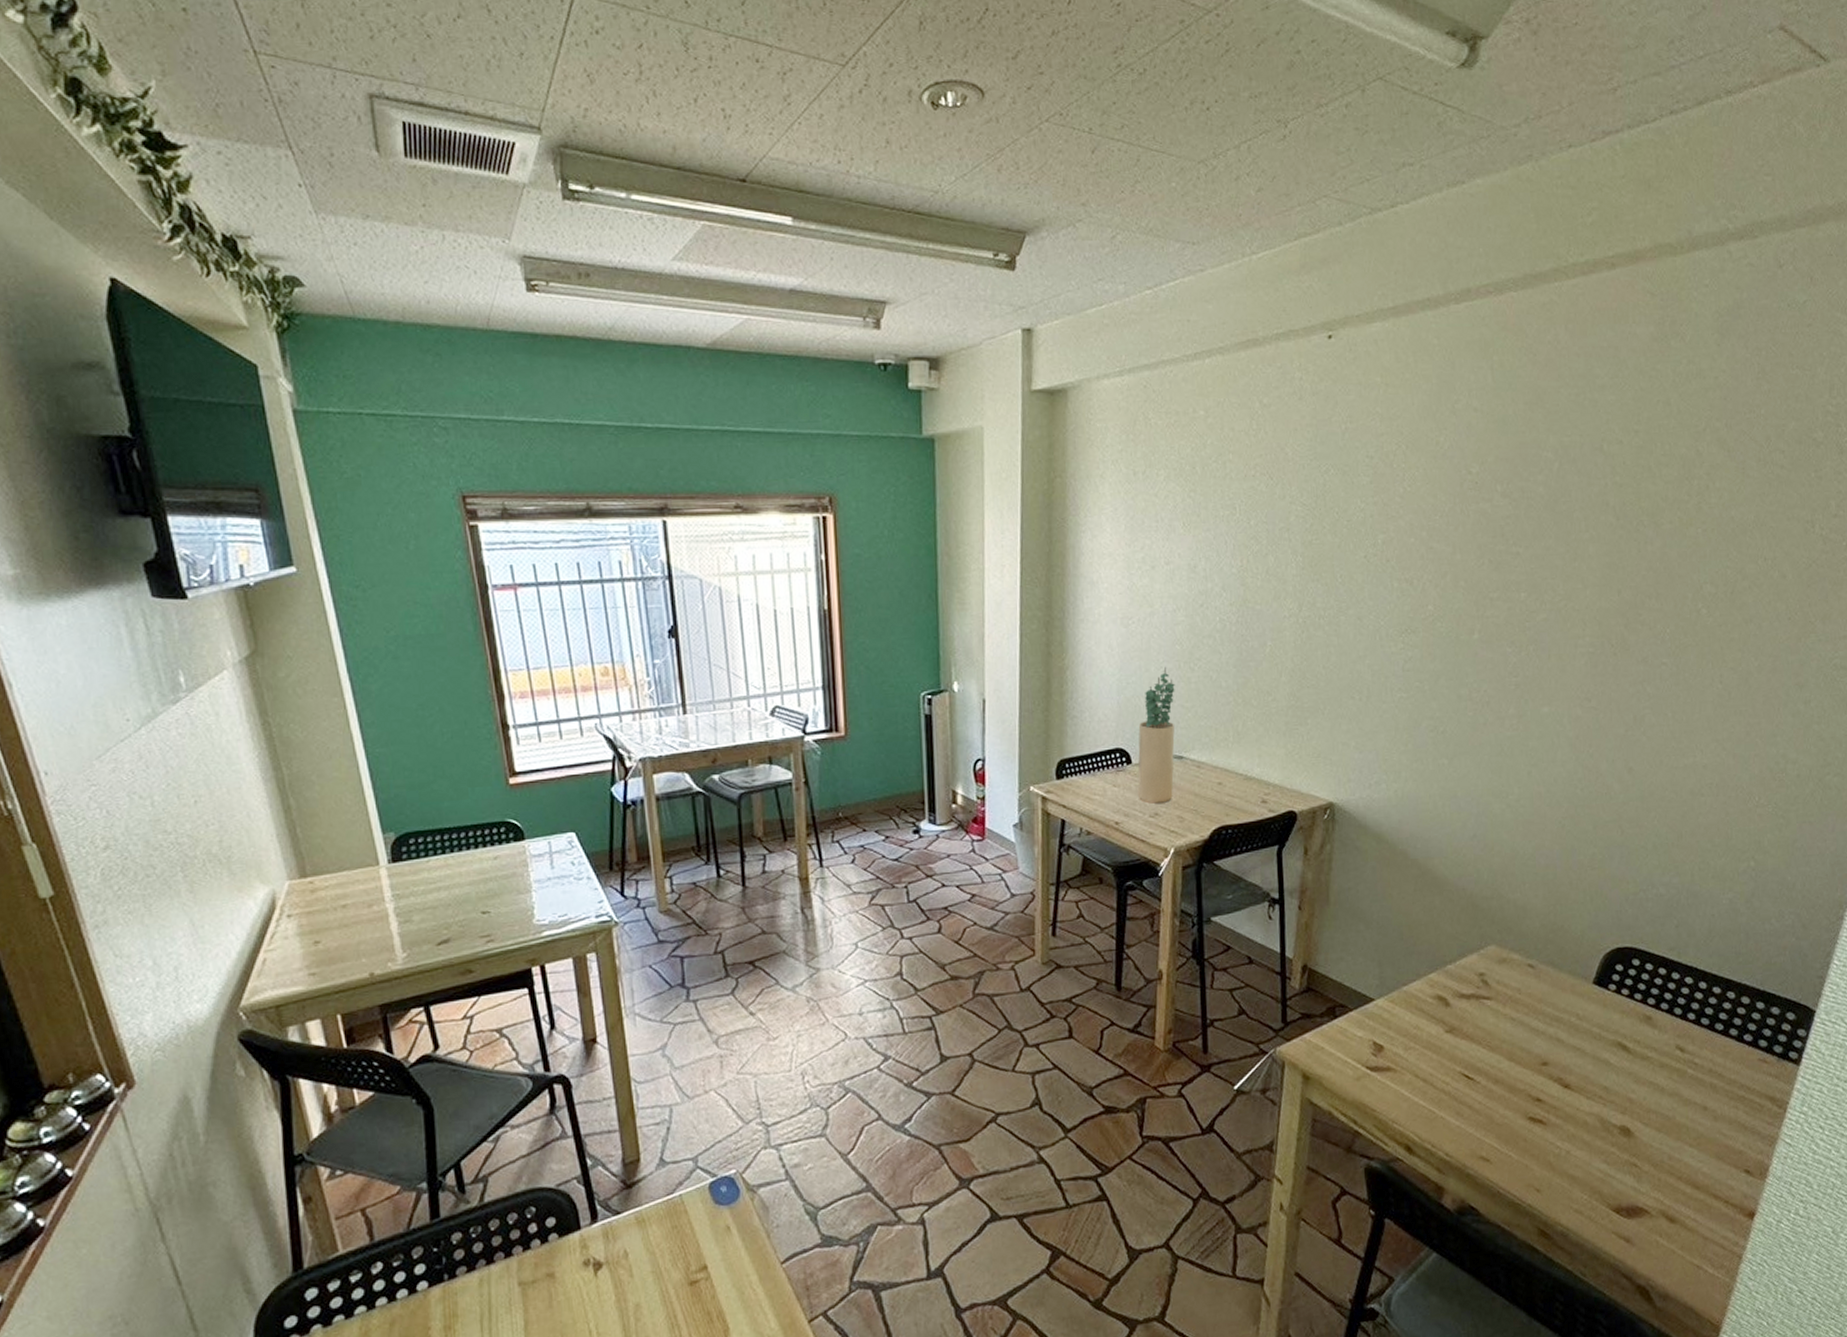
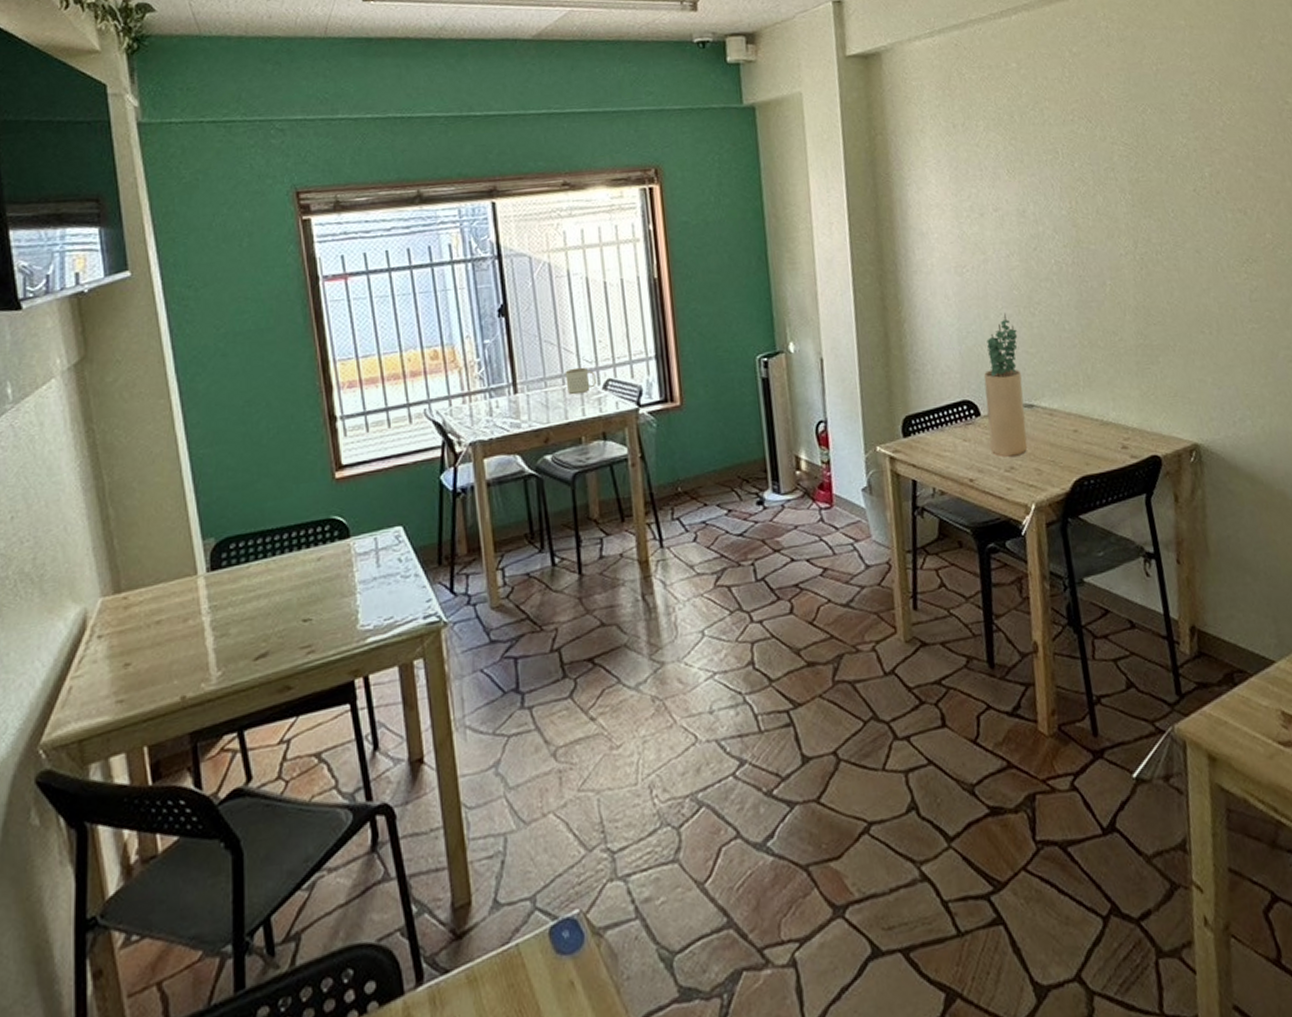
mug: none [733,692,764,718] -> present [565,367,596,394]

